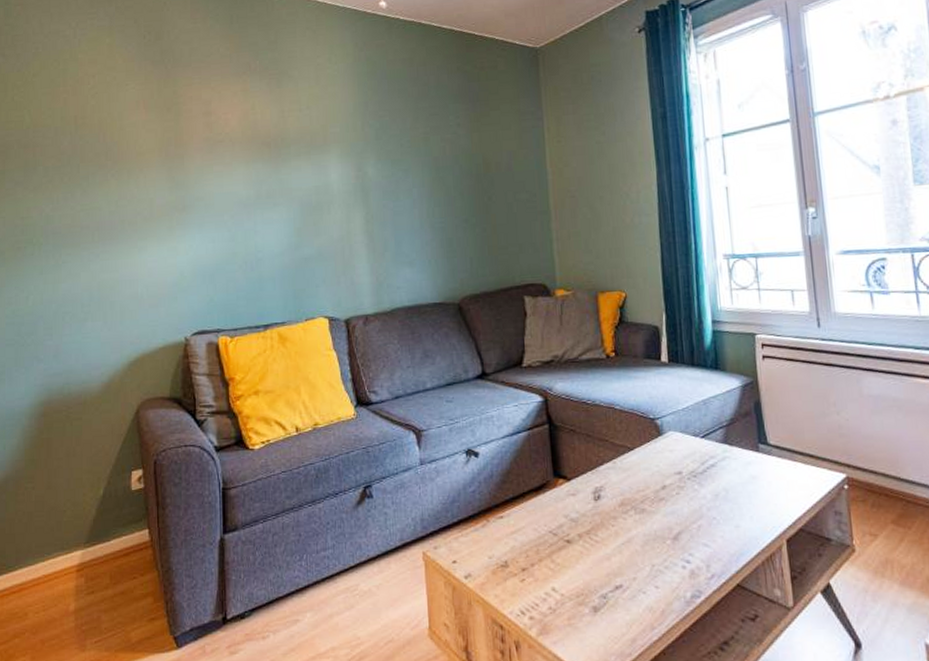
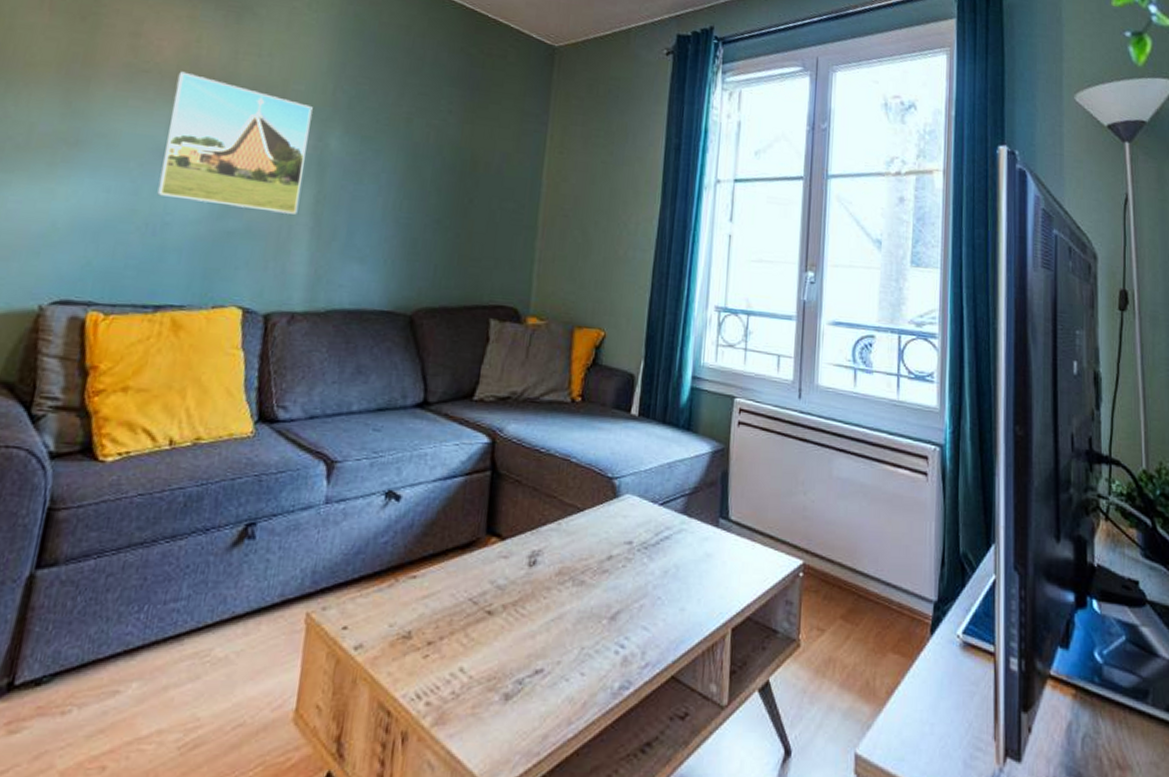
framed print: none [244,135,354,238] -> present [157,71,313,215]

